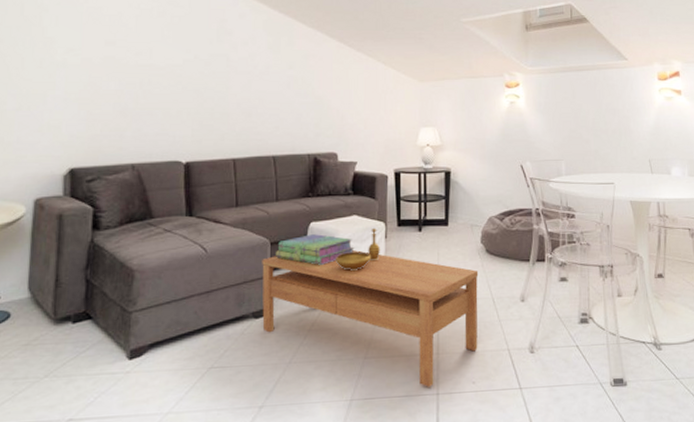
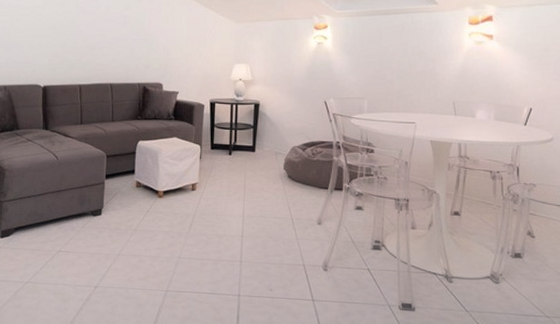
coffee table: present [262,250,479,387] -> none [98,166,280,289]
stack of books: present [276,234,355,265] -> none [110,151,174,177]
decorative bowl: present [335,227,380,272] -> none [157,149,195,185]

